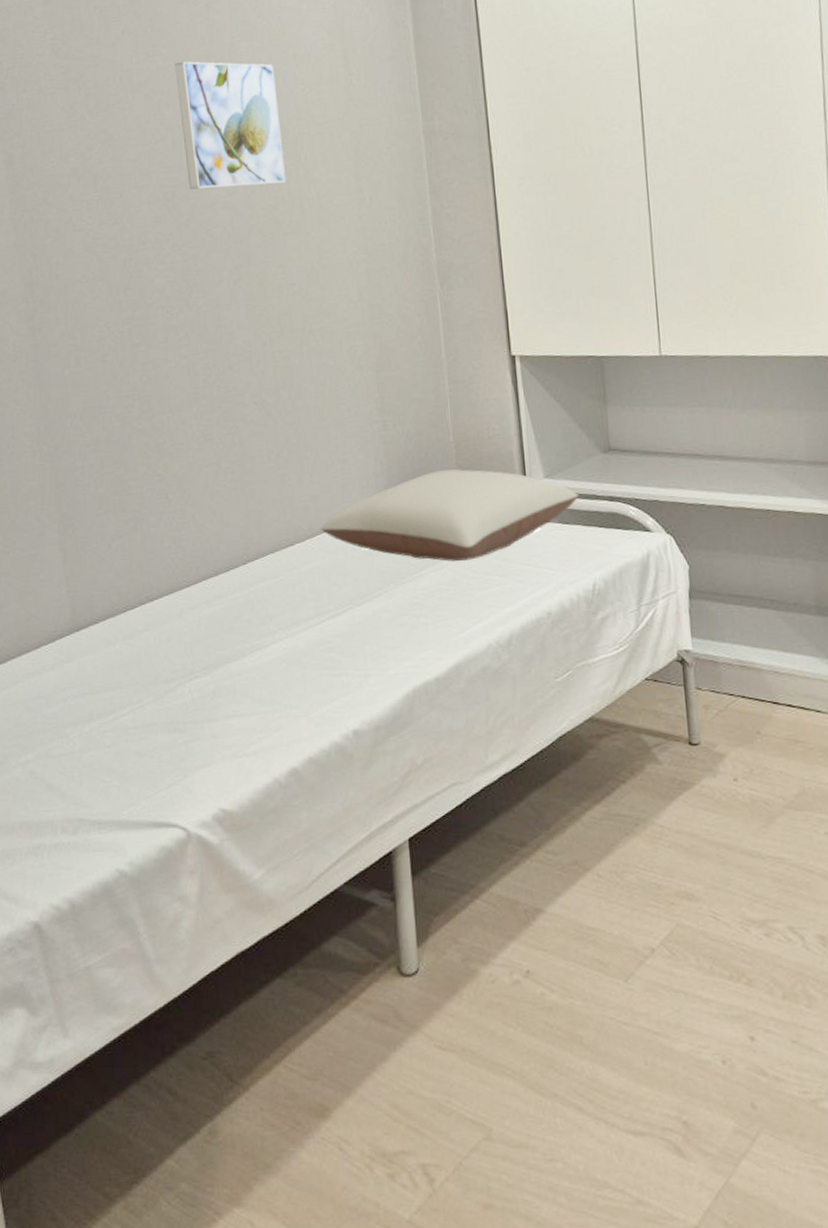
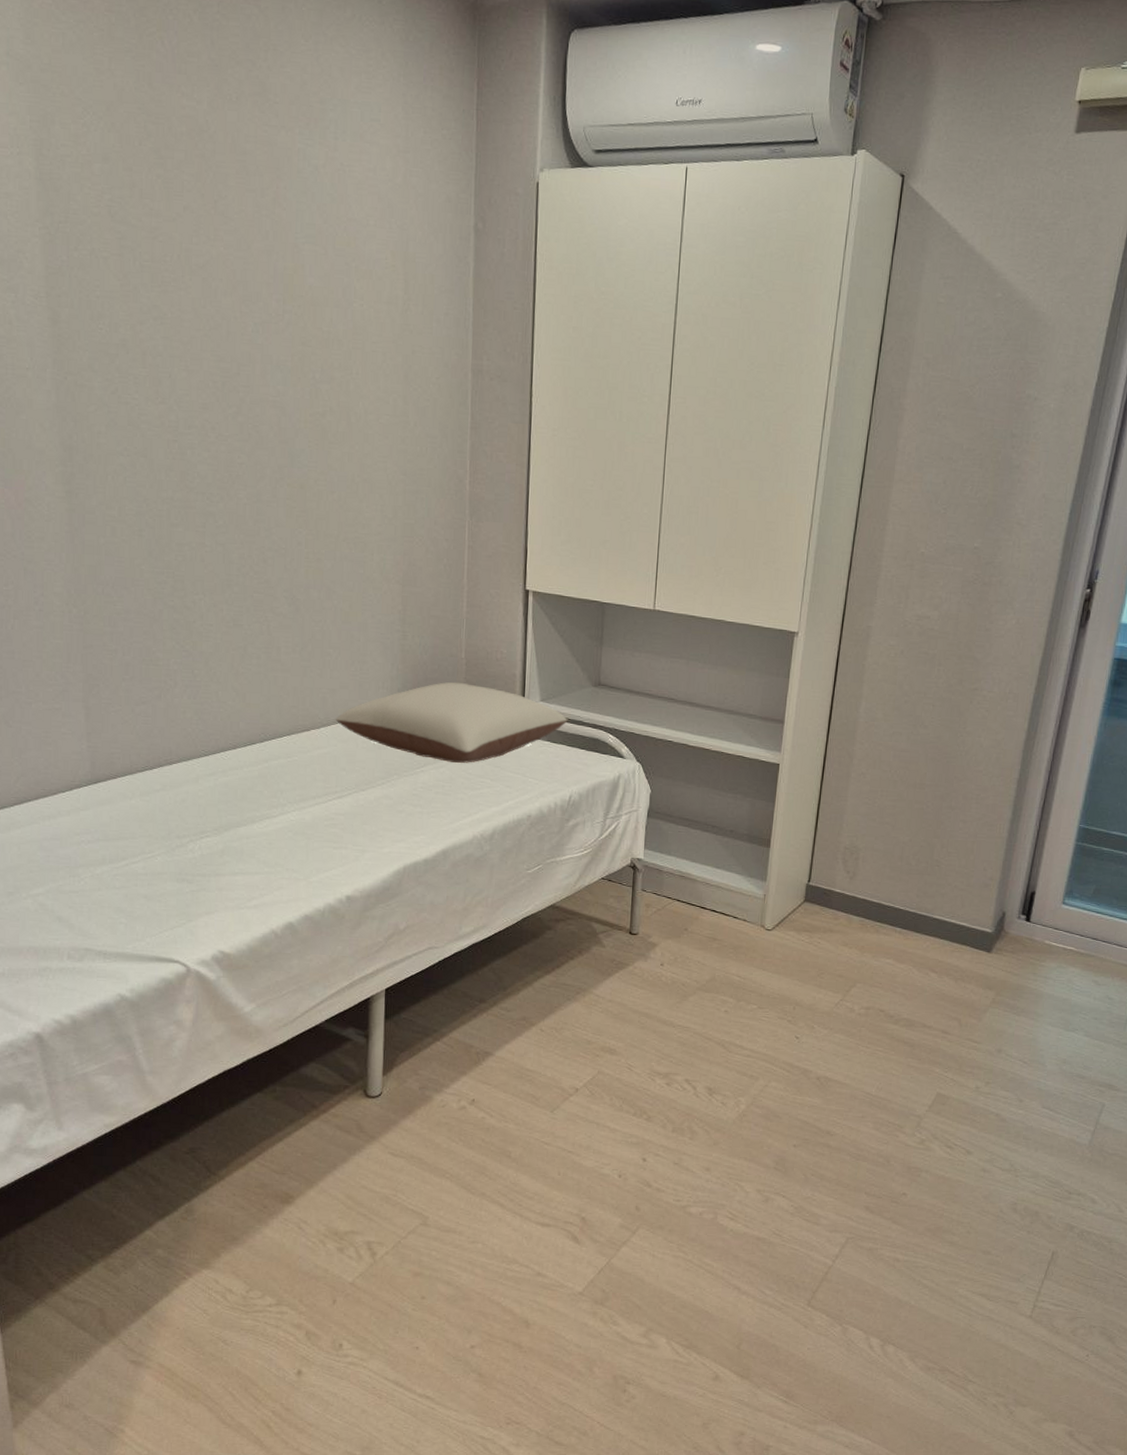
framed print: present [175,61,287,190] -> none [235,252,337,394]

